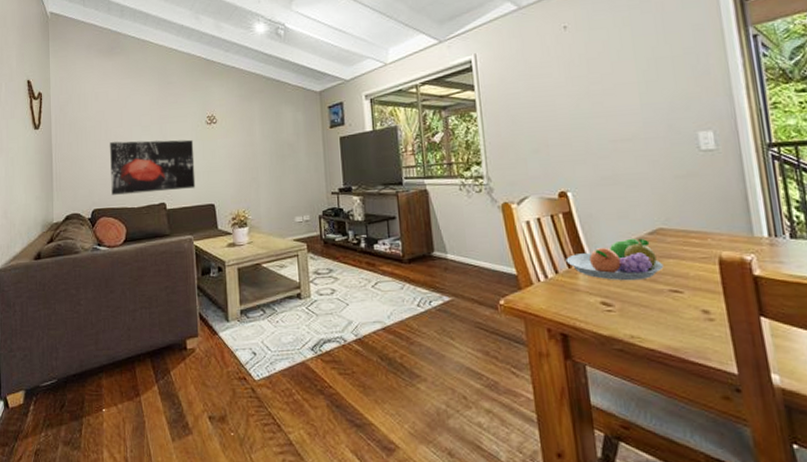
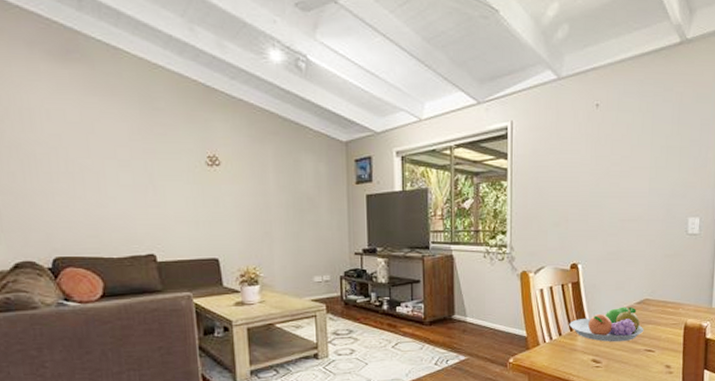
wall art: present [110,139,196,195] -> none [73,176,194,242]

